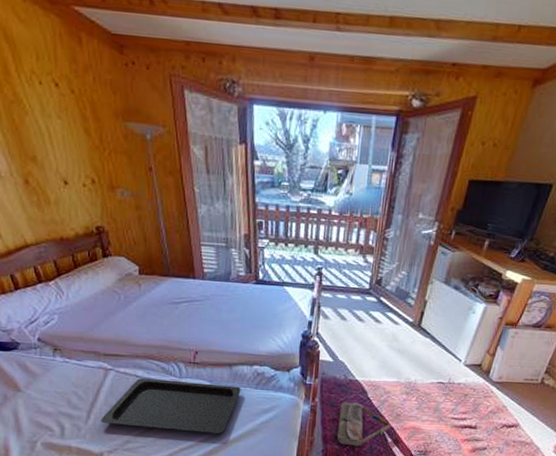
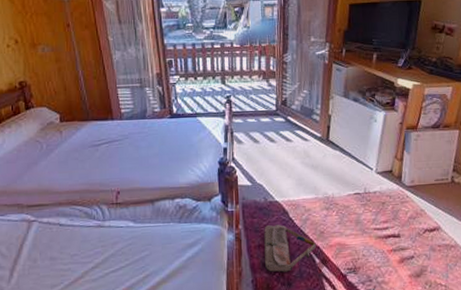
serving tray: present [101,378,241,434] -> none [24,222,165,281]

